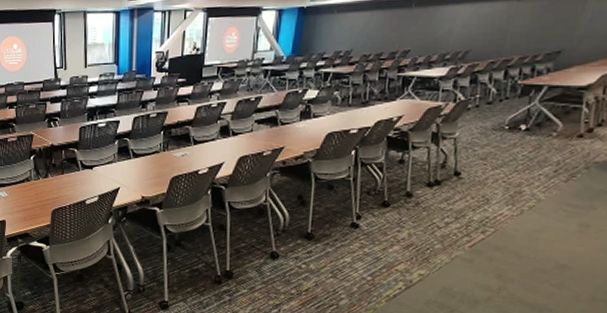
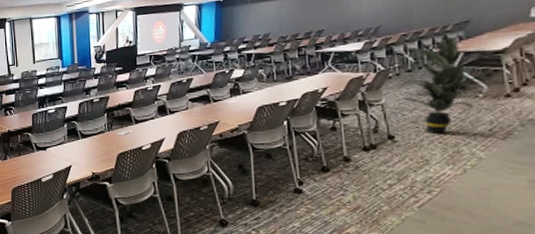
indoor plant: none [474,67,571,173] -> present [398,36,488,135]

